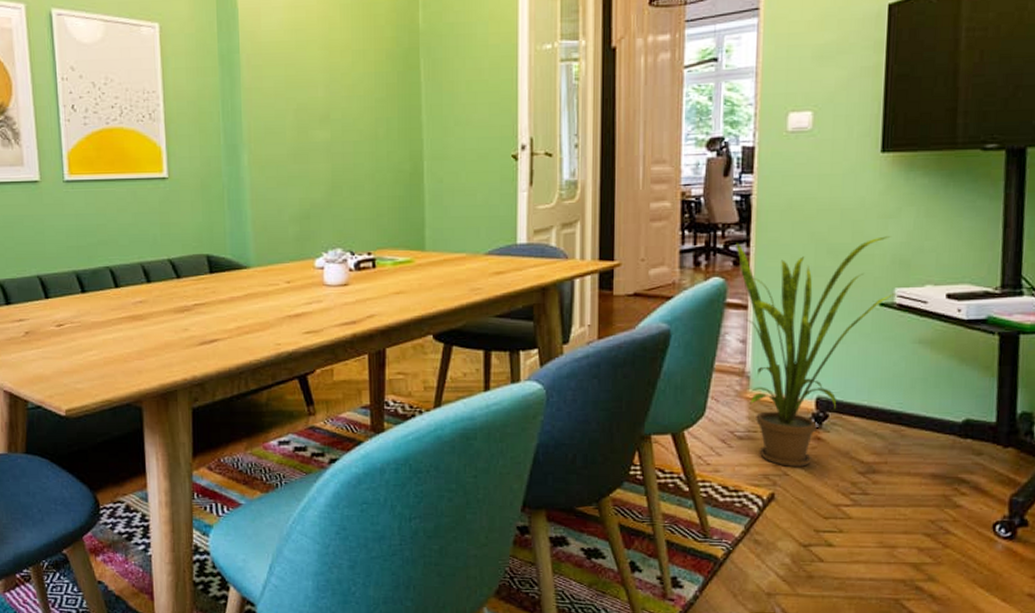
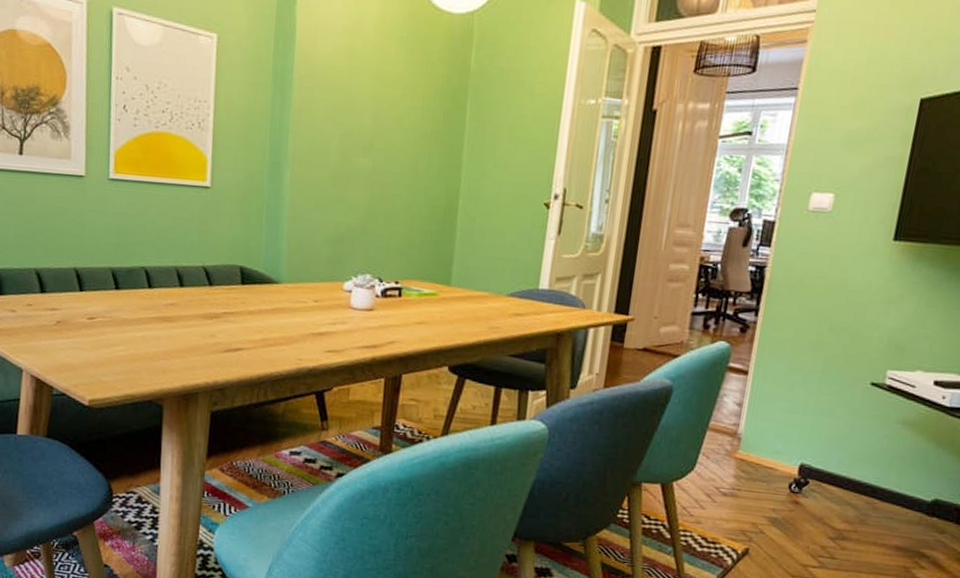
house plant: present [736,236,896,467] -> none [738,311,891,527]

